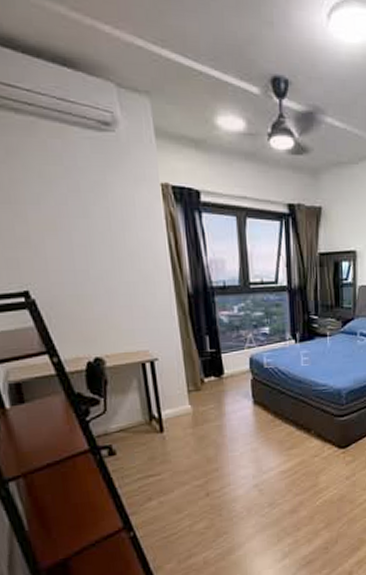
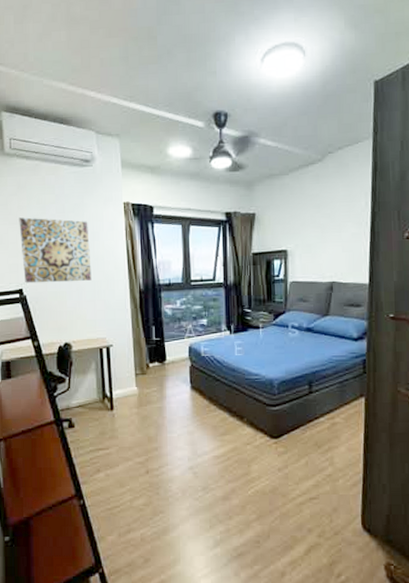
wall art: none [12,195,125,284] -> present [19,217,92,284]

